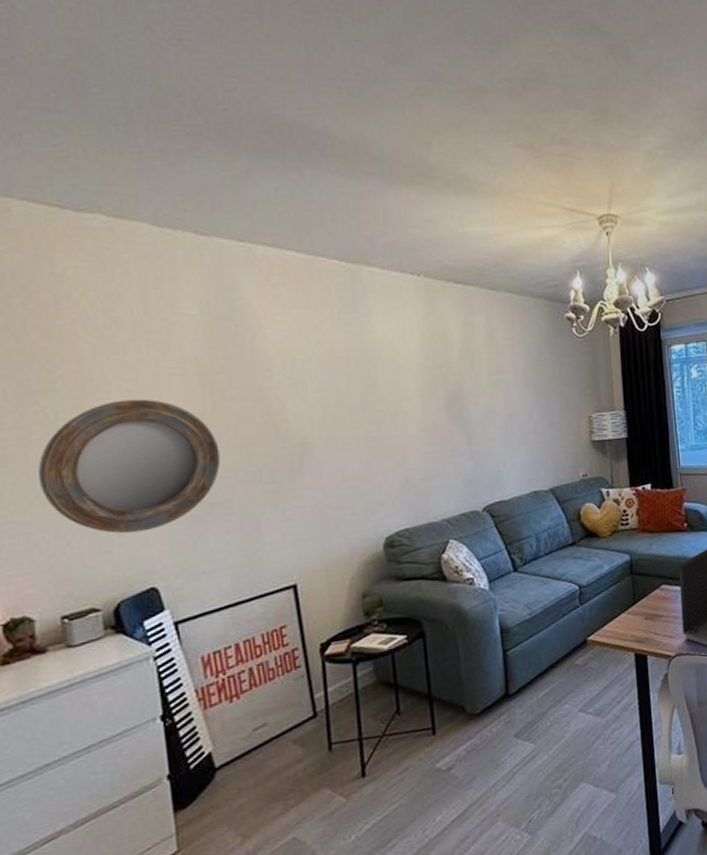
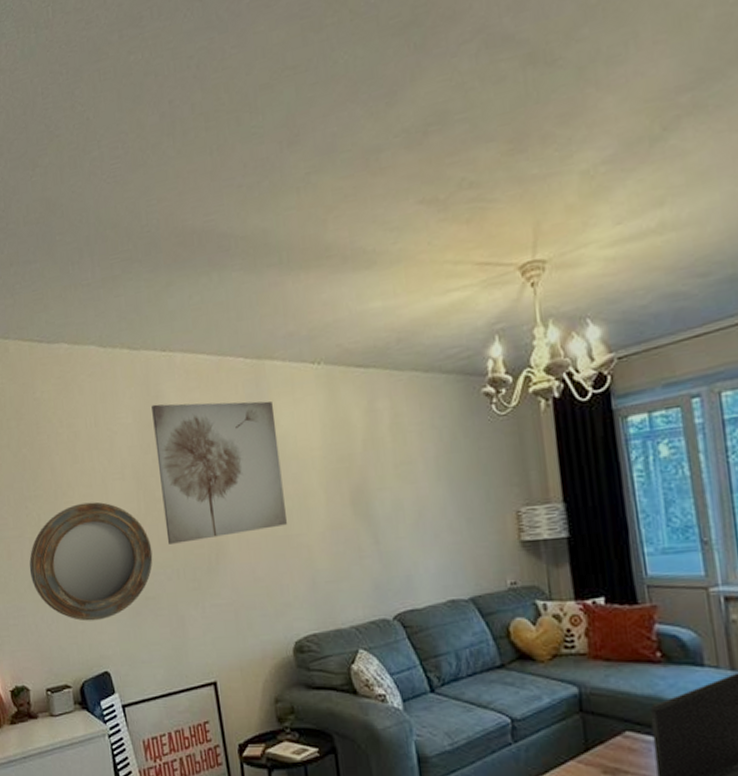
wall art: none [224,297,382,446] -> present [151,401,288,544]

